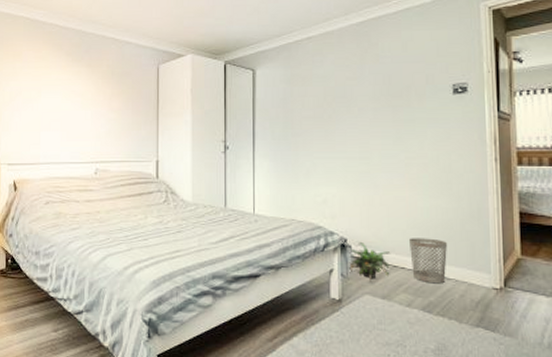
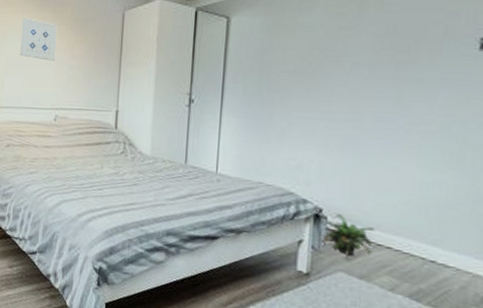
wall art: none [56,73,94,114] -> present [20,18,58,61]
wastebasket: present [408,238,447,284] -> none [399,215,450,271]

